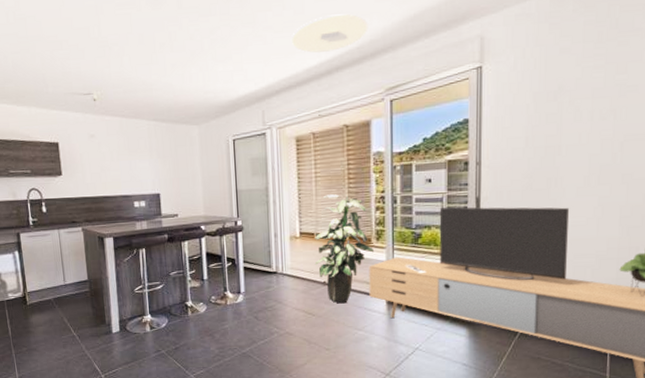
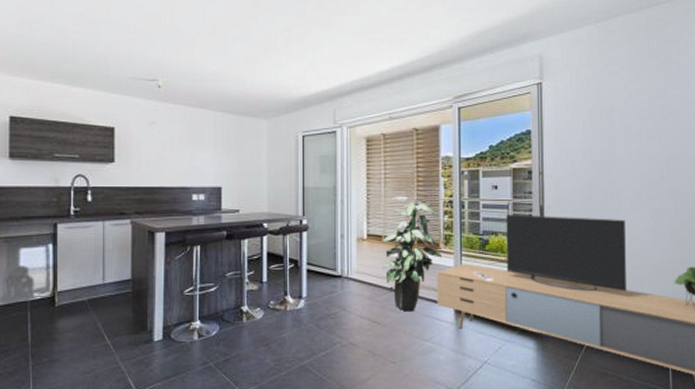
ceiling light: present [291,14,368,53] -> none [364,25,438,58]

